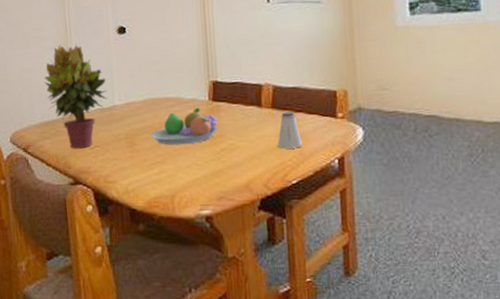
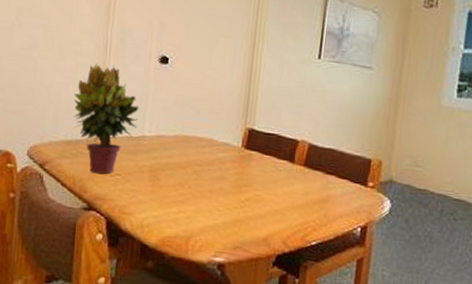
fruit bowl: present [150,107,218,146] -> none [175,152,247,189]
saltshaker: present [278,112,302,149] -> none [303,172,329,210]

